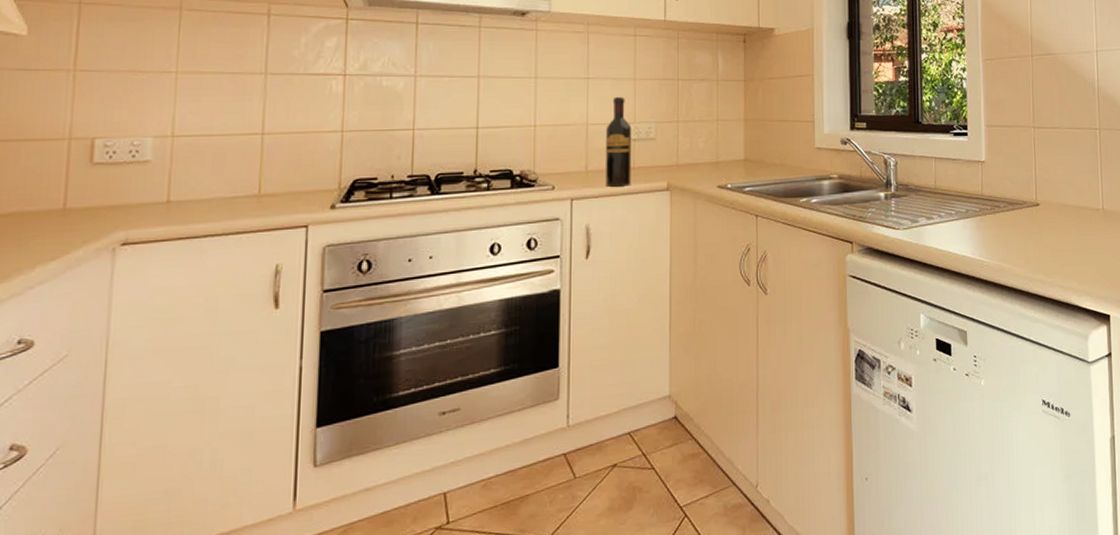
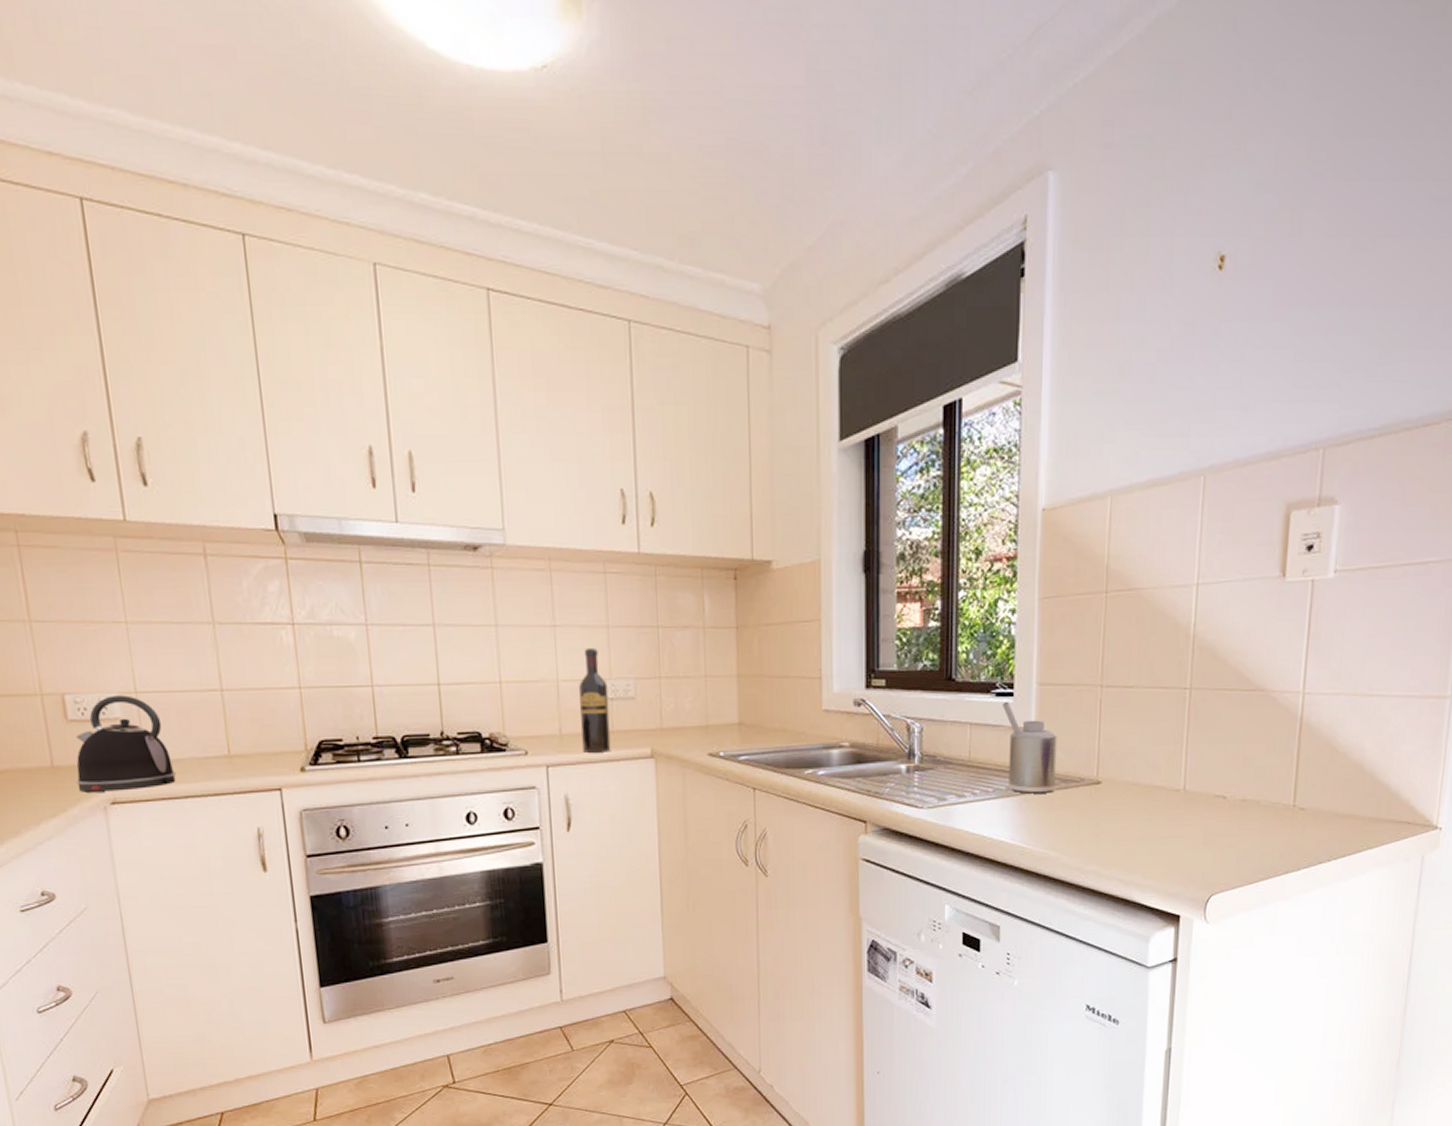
kettle: none [86,139,200,234] -> present [75,695,177,792]
soap dispenser: none [960,139,1005,215] -> present [1003,701,1057,794]

